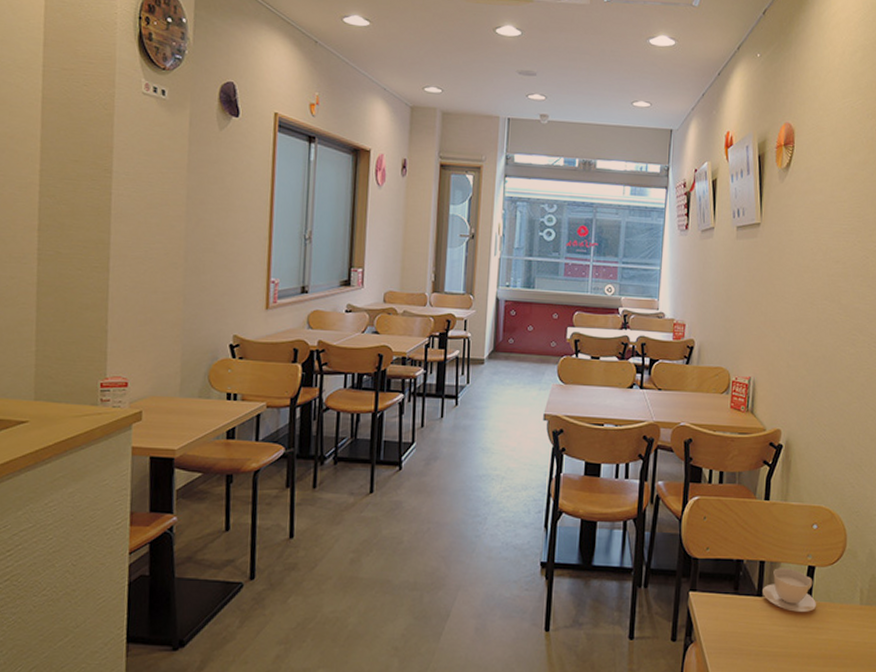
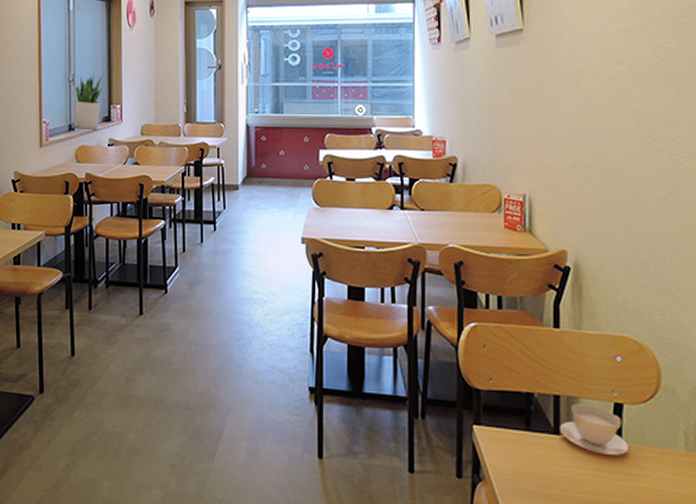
planter: none [304,233,344,295] -> present [71,74,103,131]

